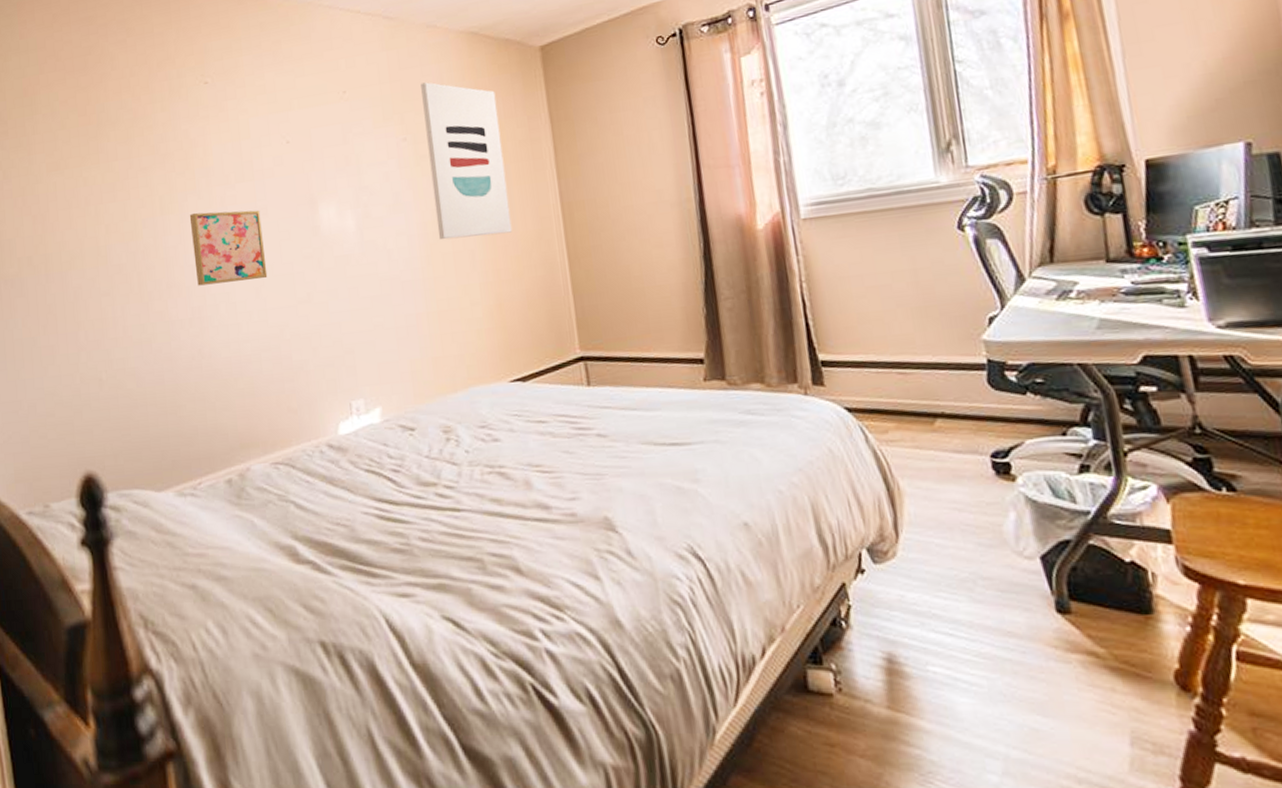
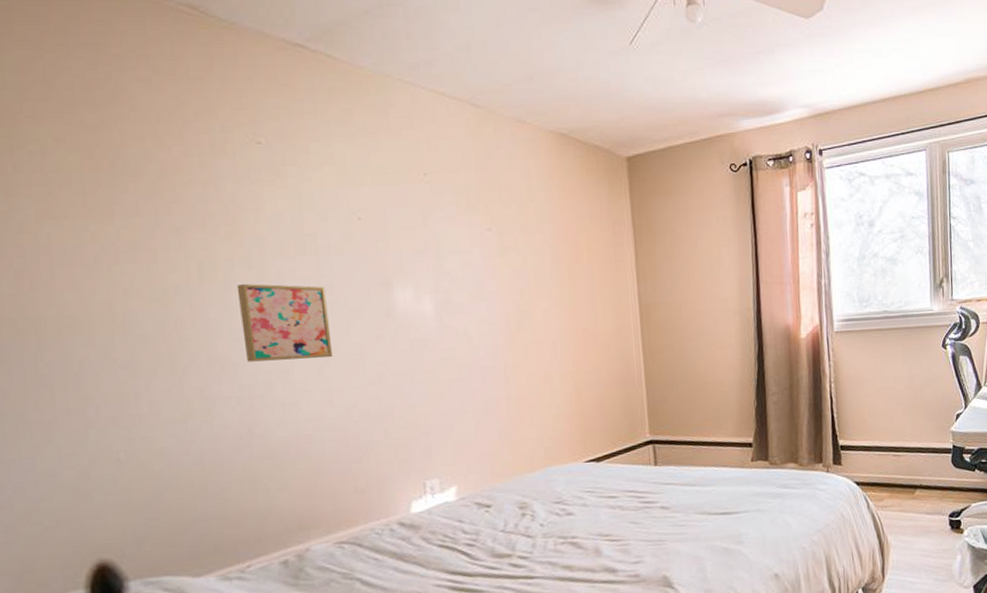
wall art: present [421,82,513,240] -> none [508,176,593,330]

